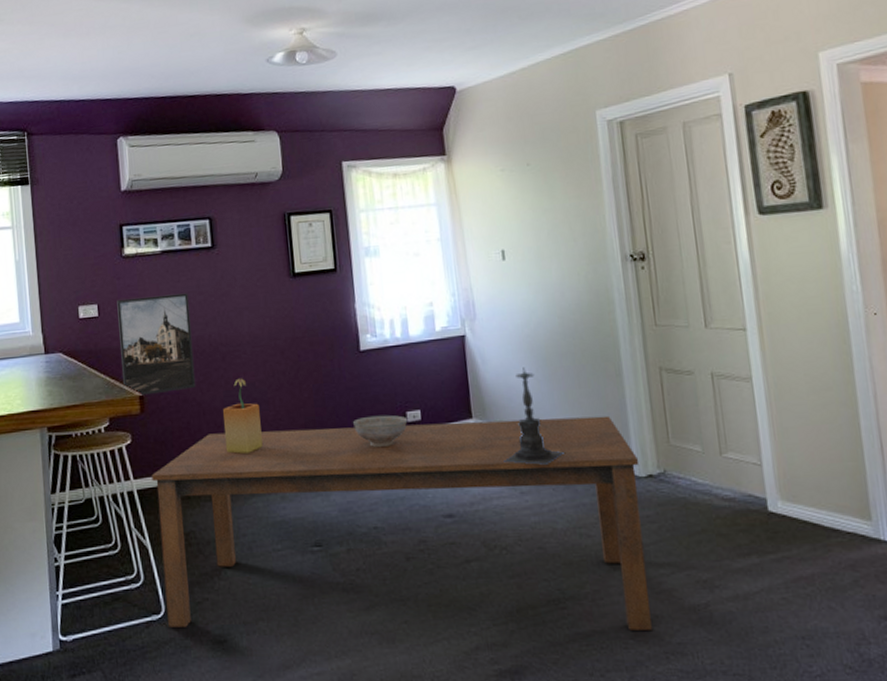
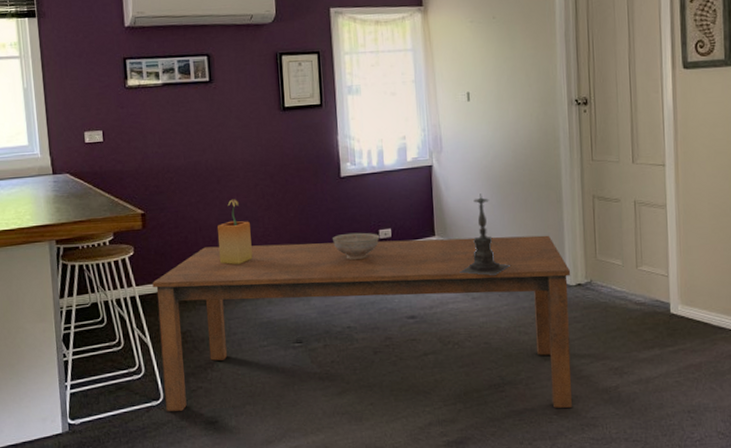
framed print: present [117,293,196,396] -> none [120,122,194,213]

